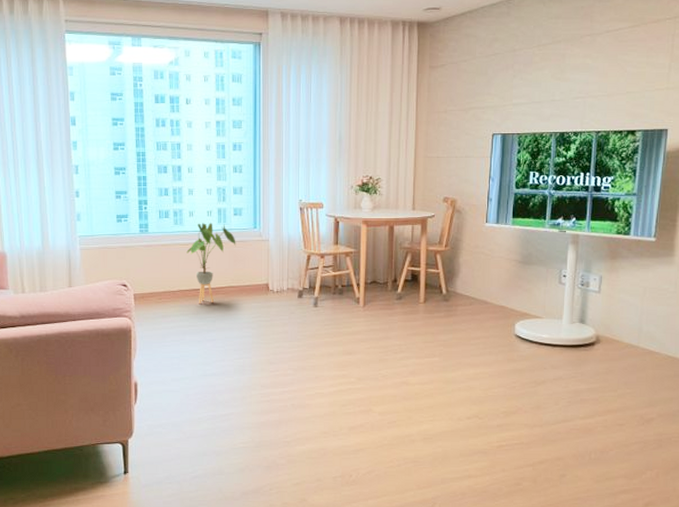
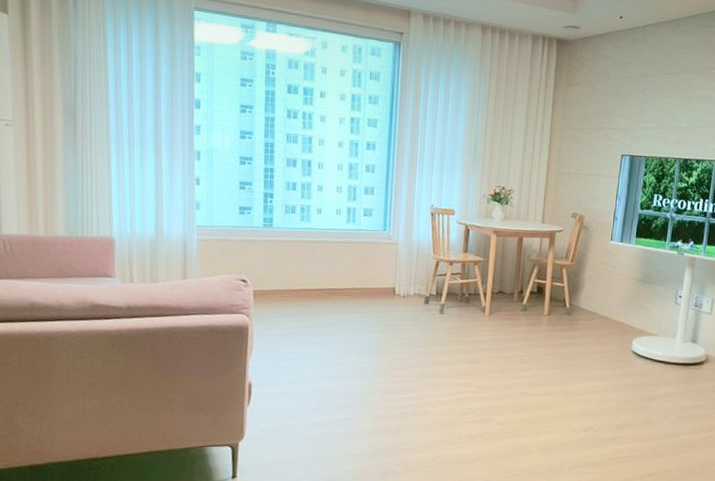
house plant: present [186,223,236,303] -> none [312,221,364,305]

